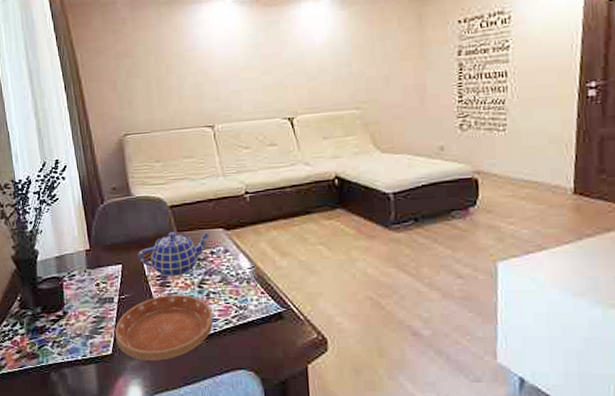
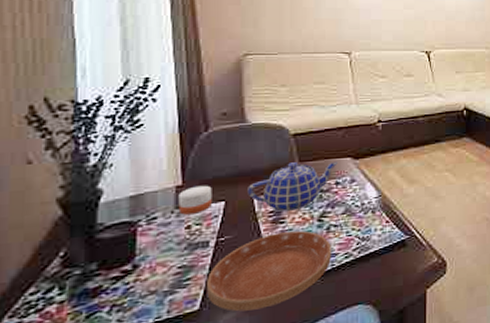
candle: none [88,250,113,274] -> present [178,185,212,215]

